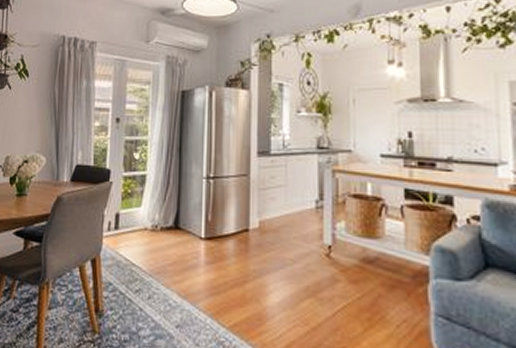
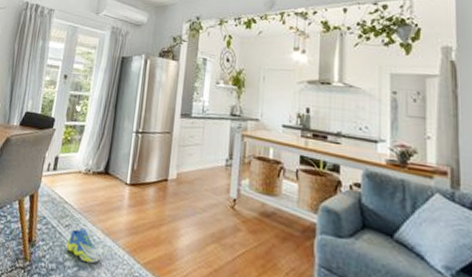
sneaker: none [138,291,181,331] -> present [66,227,102,264]

